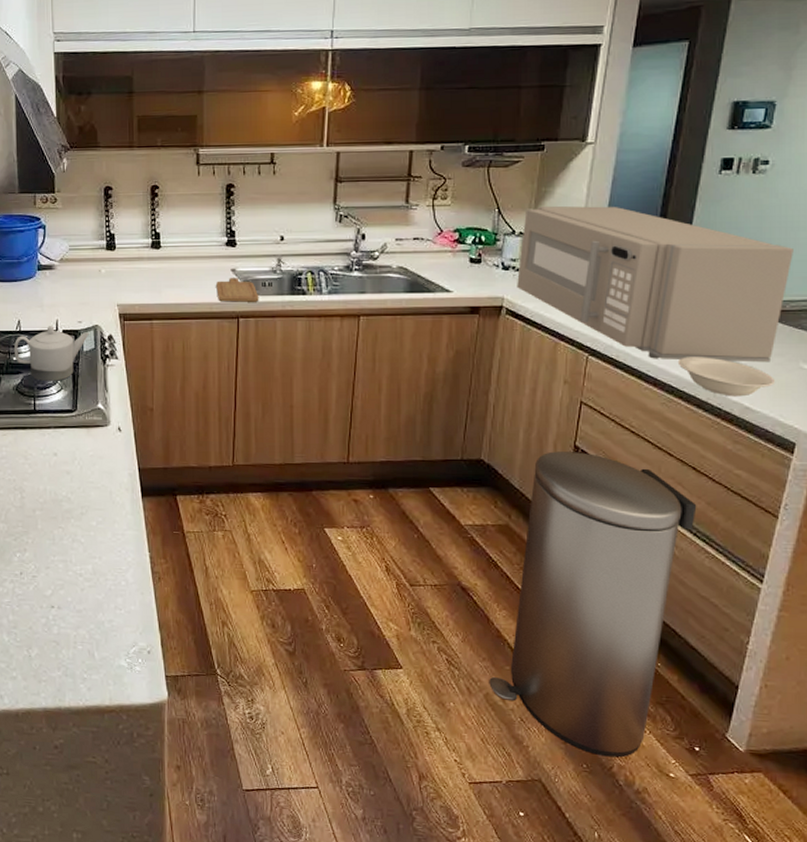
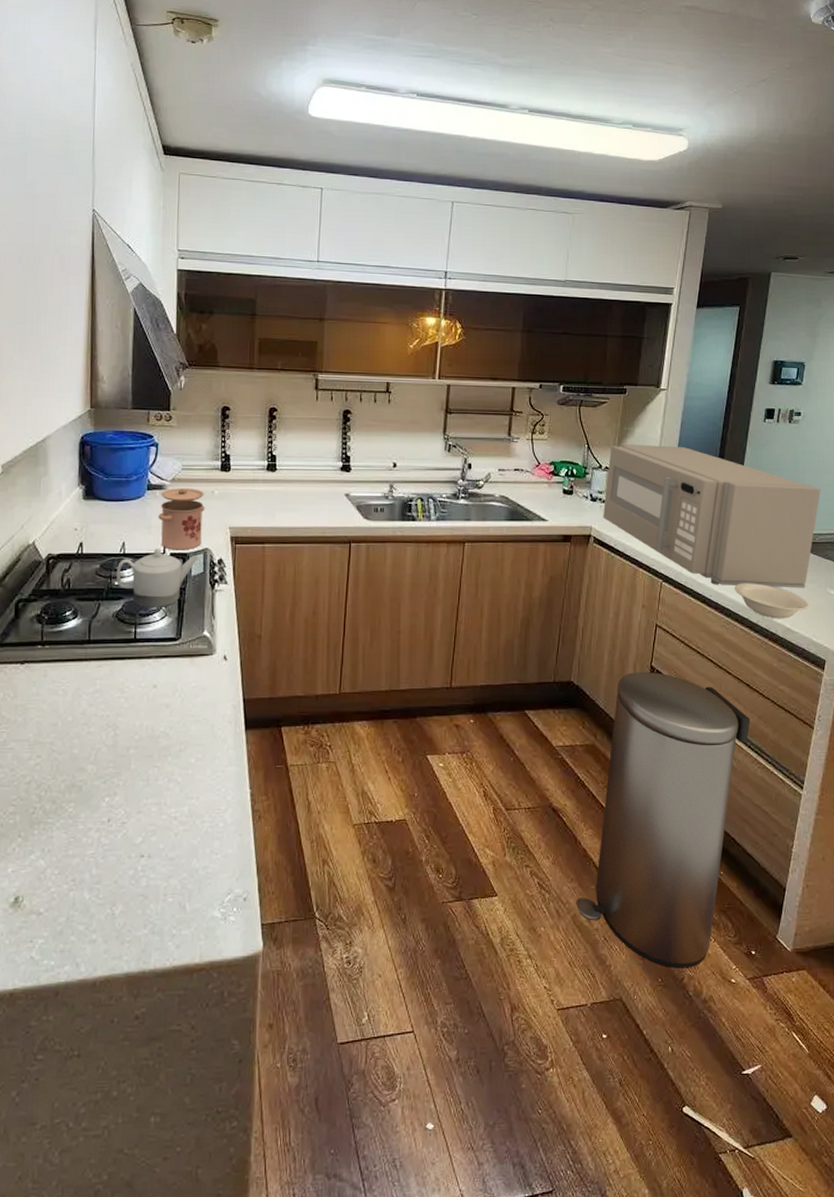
cooking pot: none [49,268,93,327] -> present [158,488,205,550]
chopping board: present [216,278,259,302] -> none [330,503,371,527]

